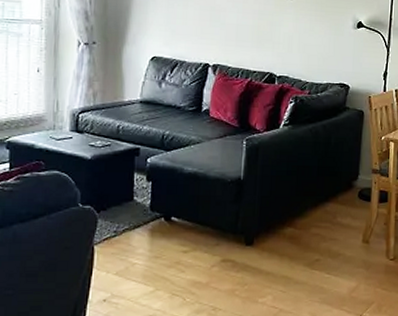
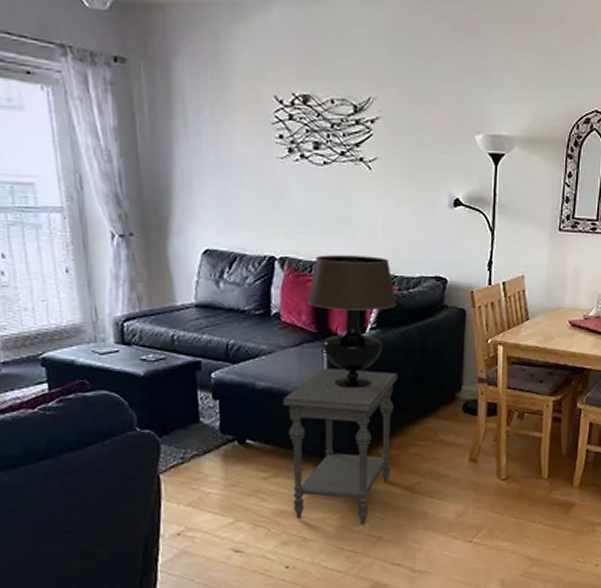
side table: none [206,156,305,297] -> present [283,367,398,525]
table lamp: none [233,63,307,175] -> present [308,255,396,389]

